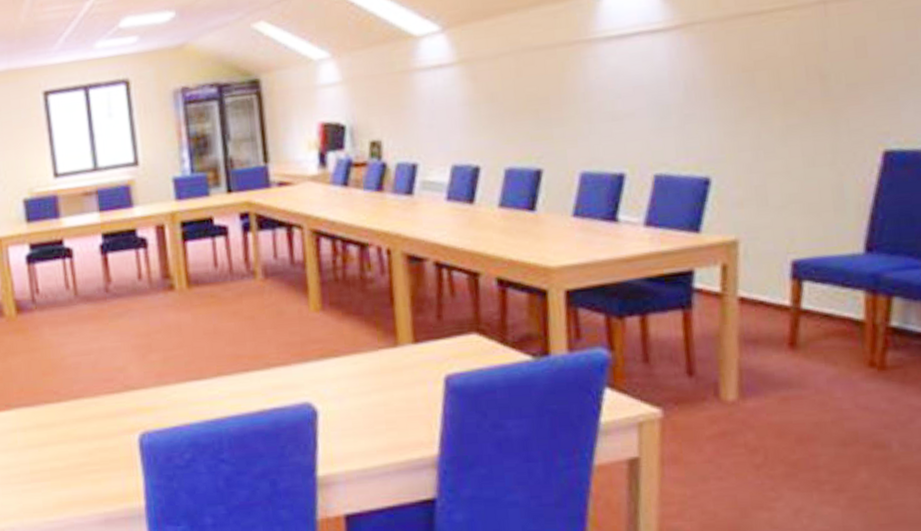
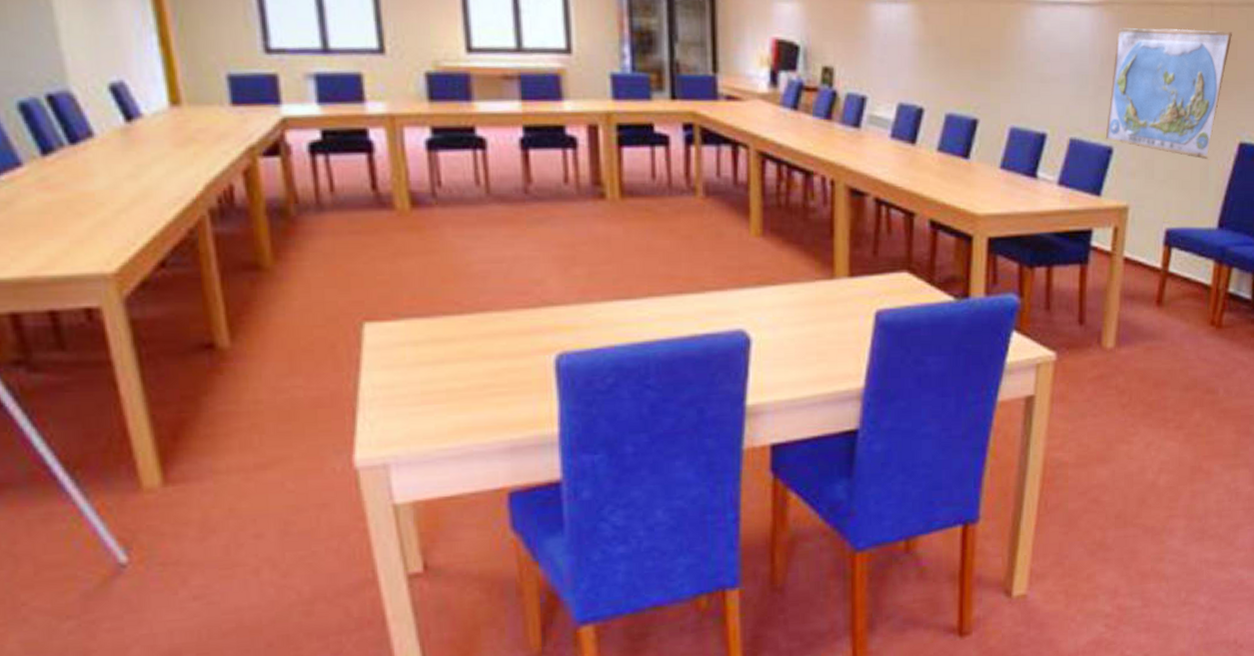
world map: none [699,28,859,176] -> present [1105,28,1233,159]

